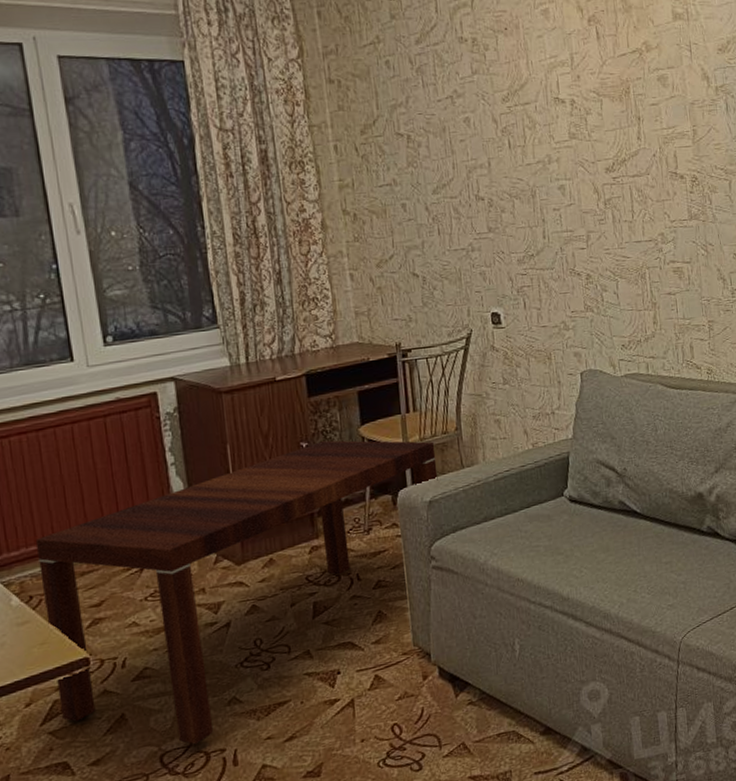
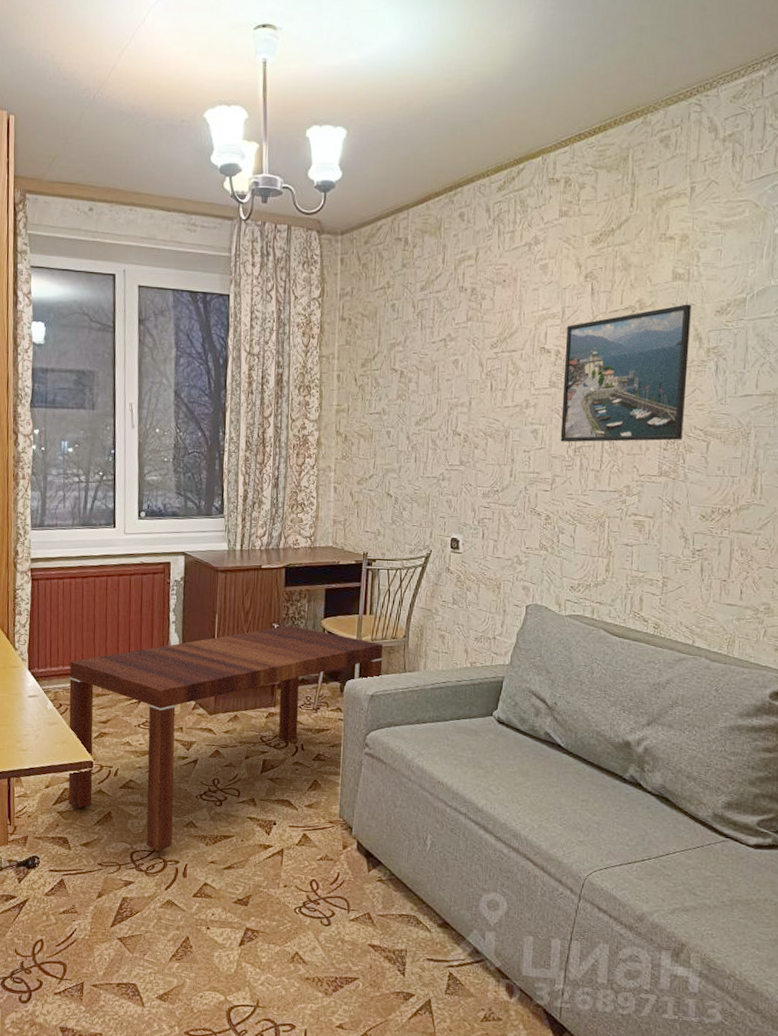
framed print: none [577,43,706,196] -> present [560,304,691,443]

